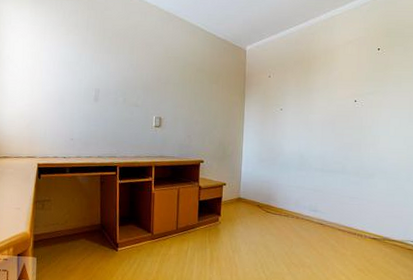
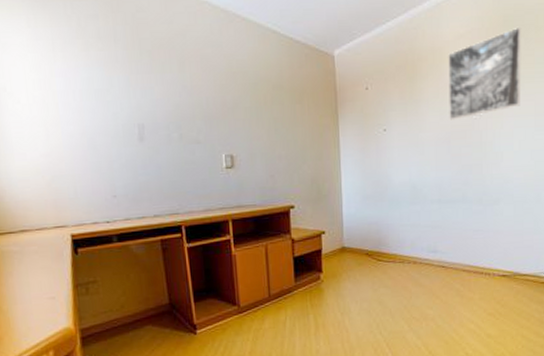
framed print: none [334,38,402,107] -> present [447,26,522,121]

